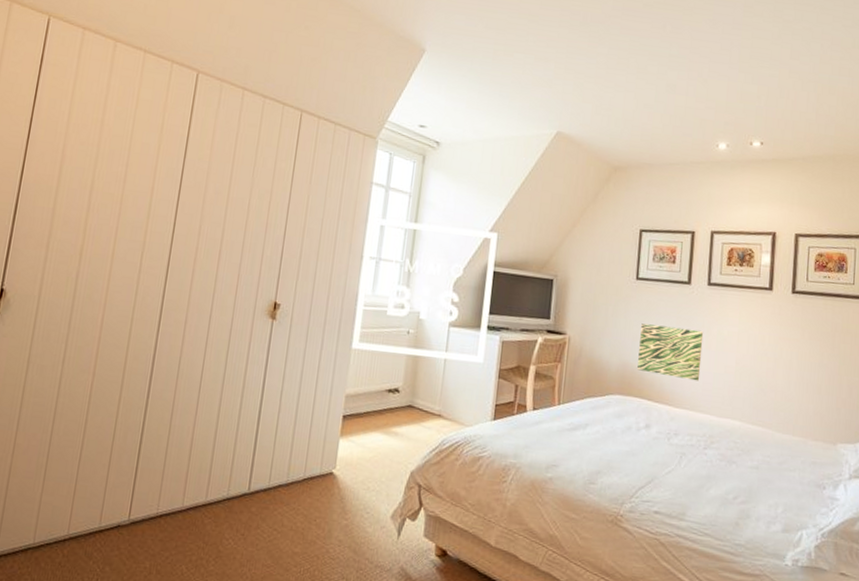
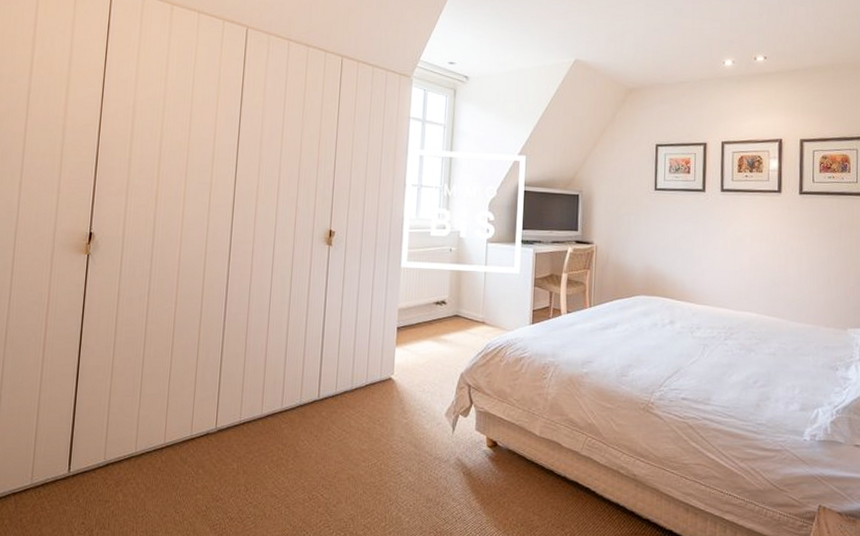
wall art: present [637,323,704,381] -> none [660,230,719,279]

